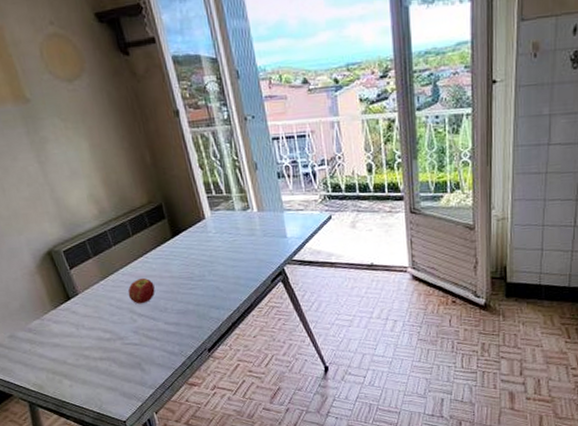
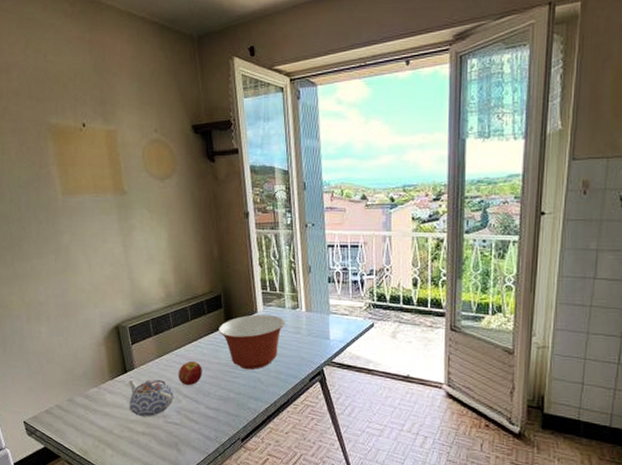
teapot: none [73,302,129,343] -> present [128,379,174,417]
mixing bowl: none [165,219,237,280] -> present [219,314,285,370]

